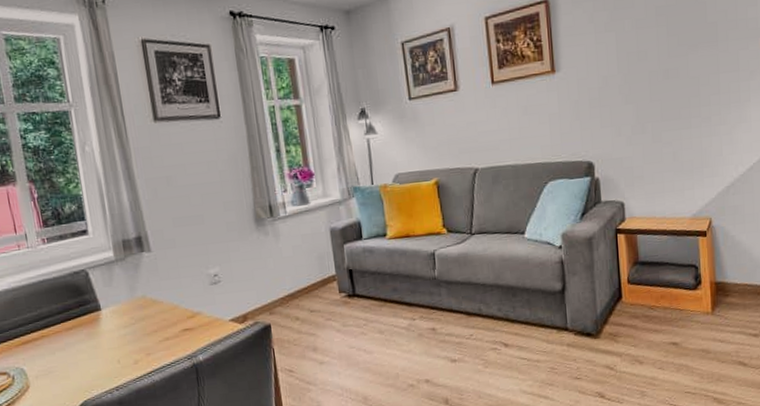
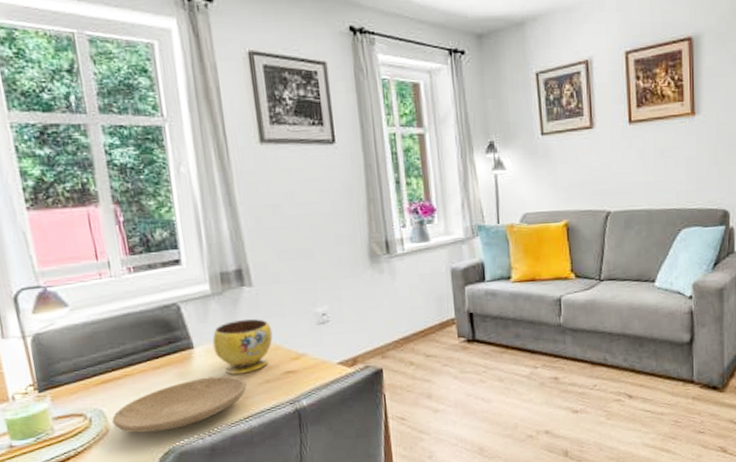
plate: none [32,334,149,389] -> present [112,375,247,434]
bowl: none [117,281,171,334] -> present [212,319,273,375]

